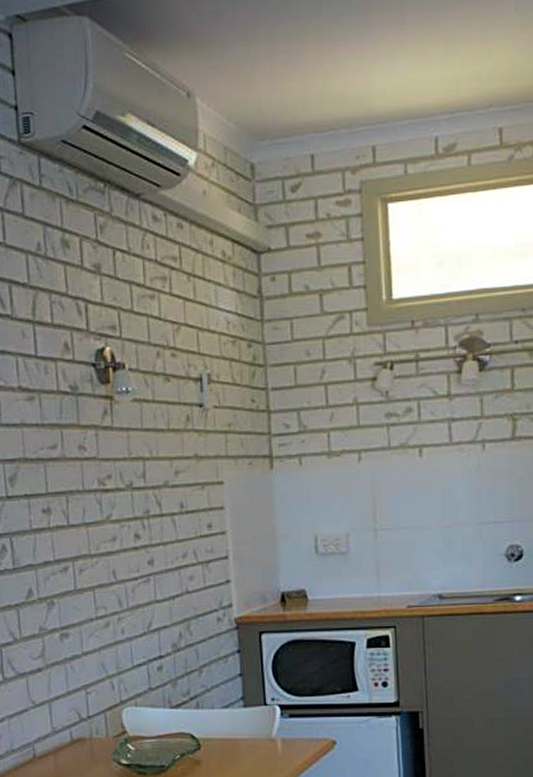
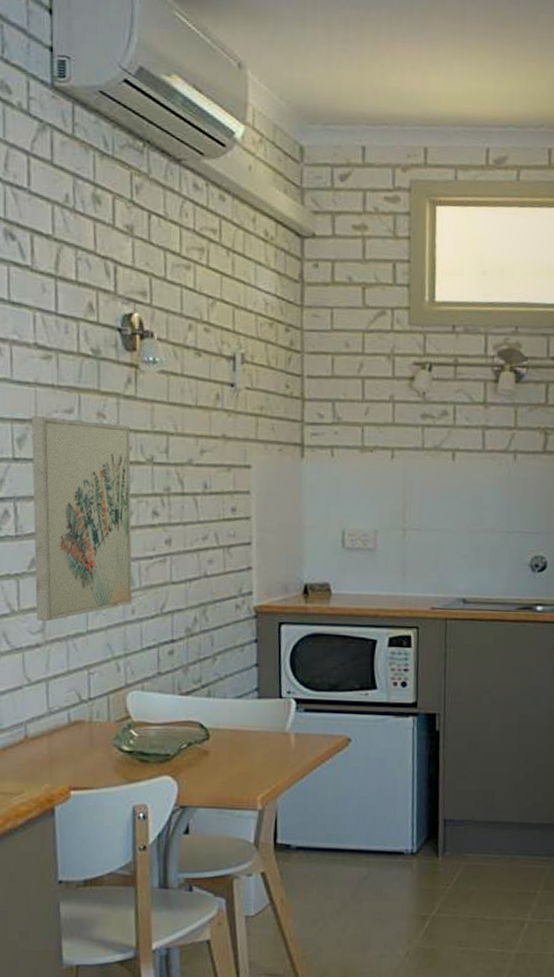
wall art: none [21,454,121,647] -> present [32,416,132,622]

